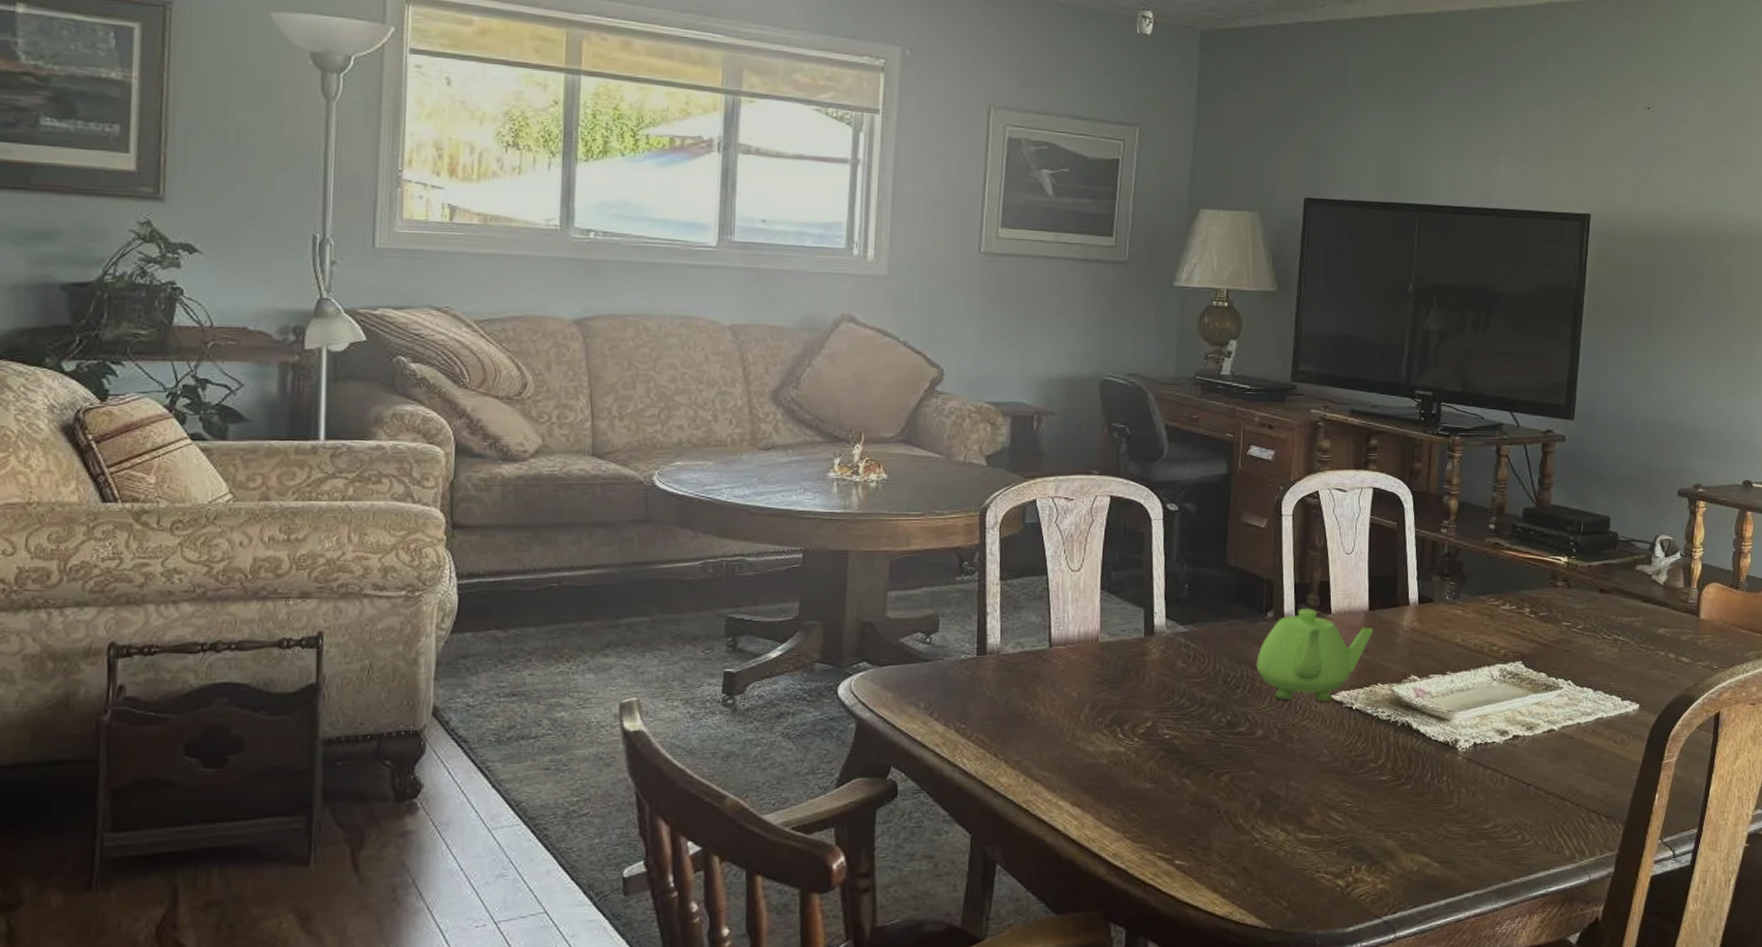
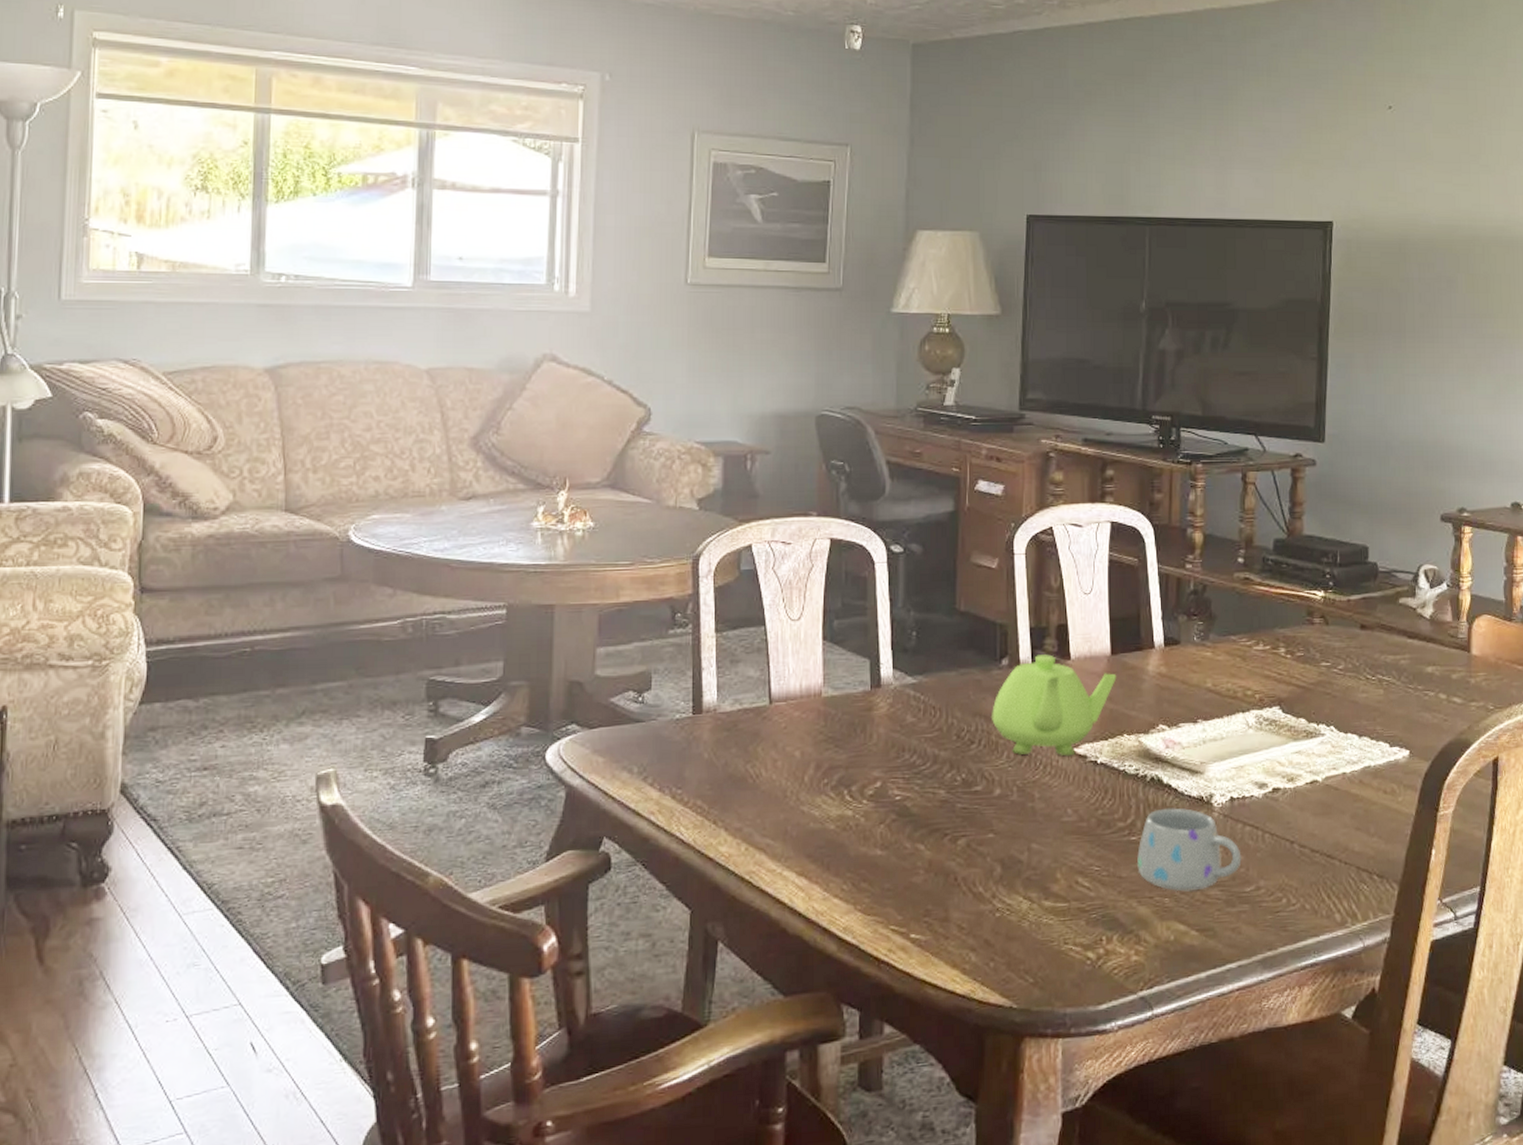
mug: none [1386,751,1482,827] -> present [1137,808,1242,892]

